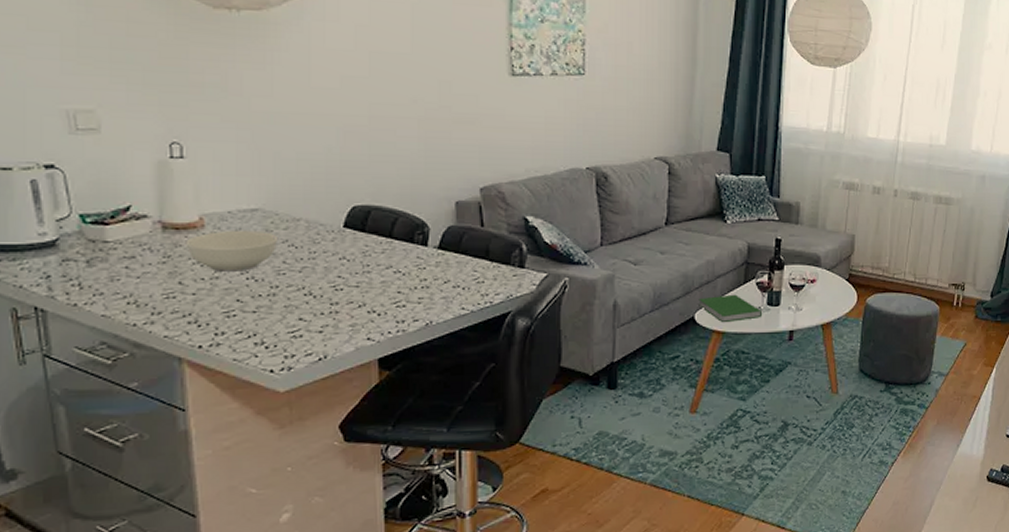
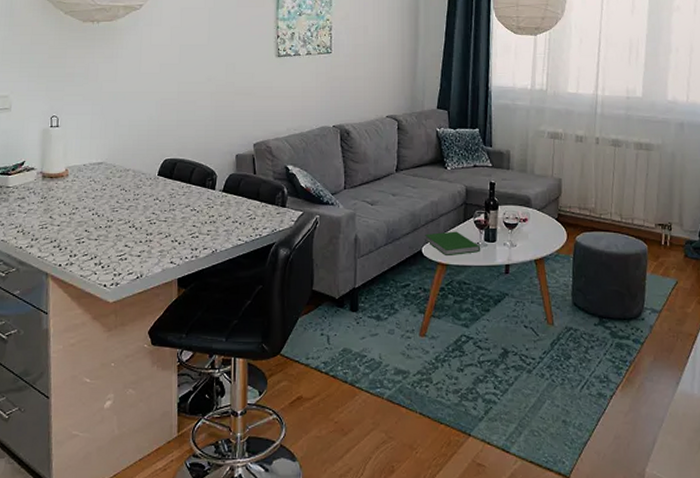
bowl: present [185,230,279,272] -> none [56,178,115,209]

